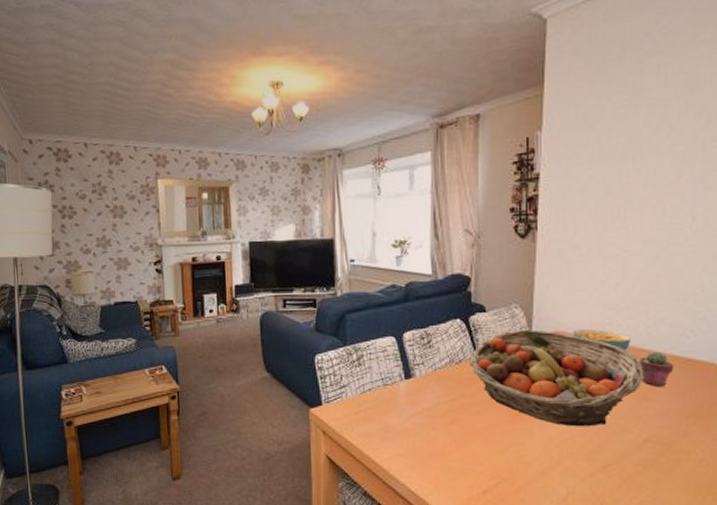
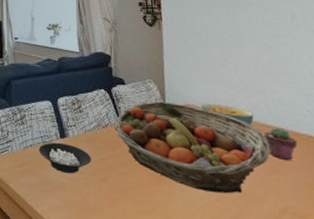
cereal bowl: none [378,384,441,418] -> present [38,142,92,174]

